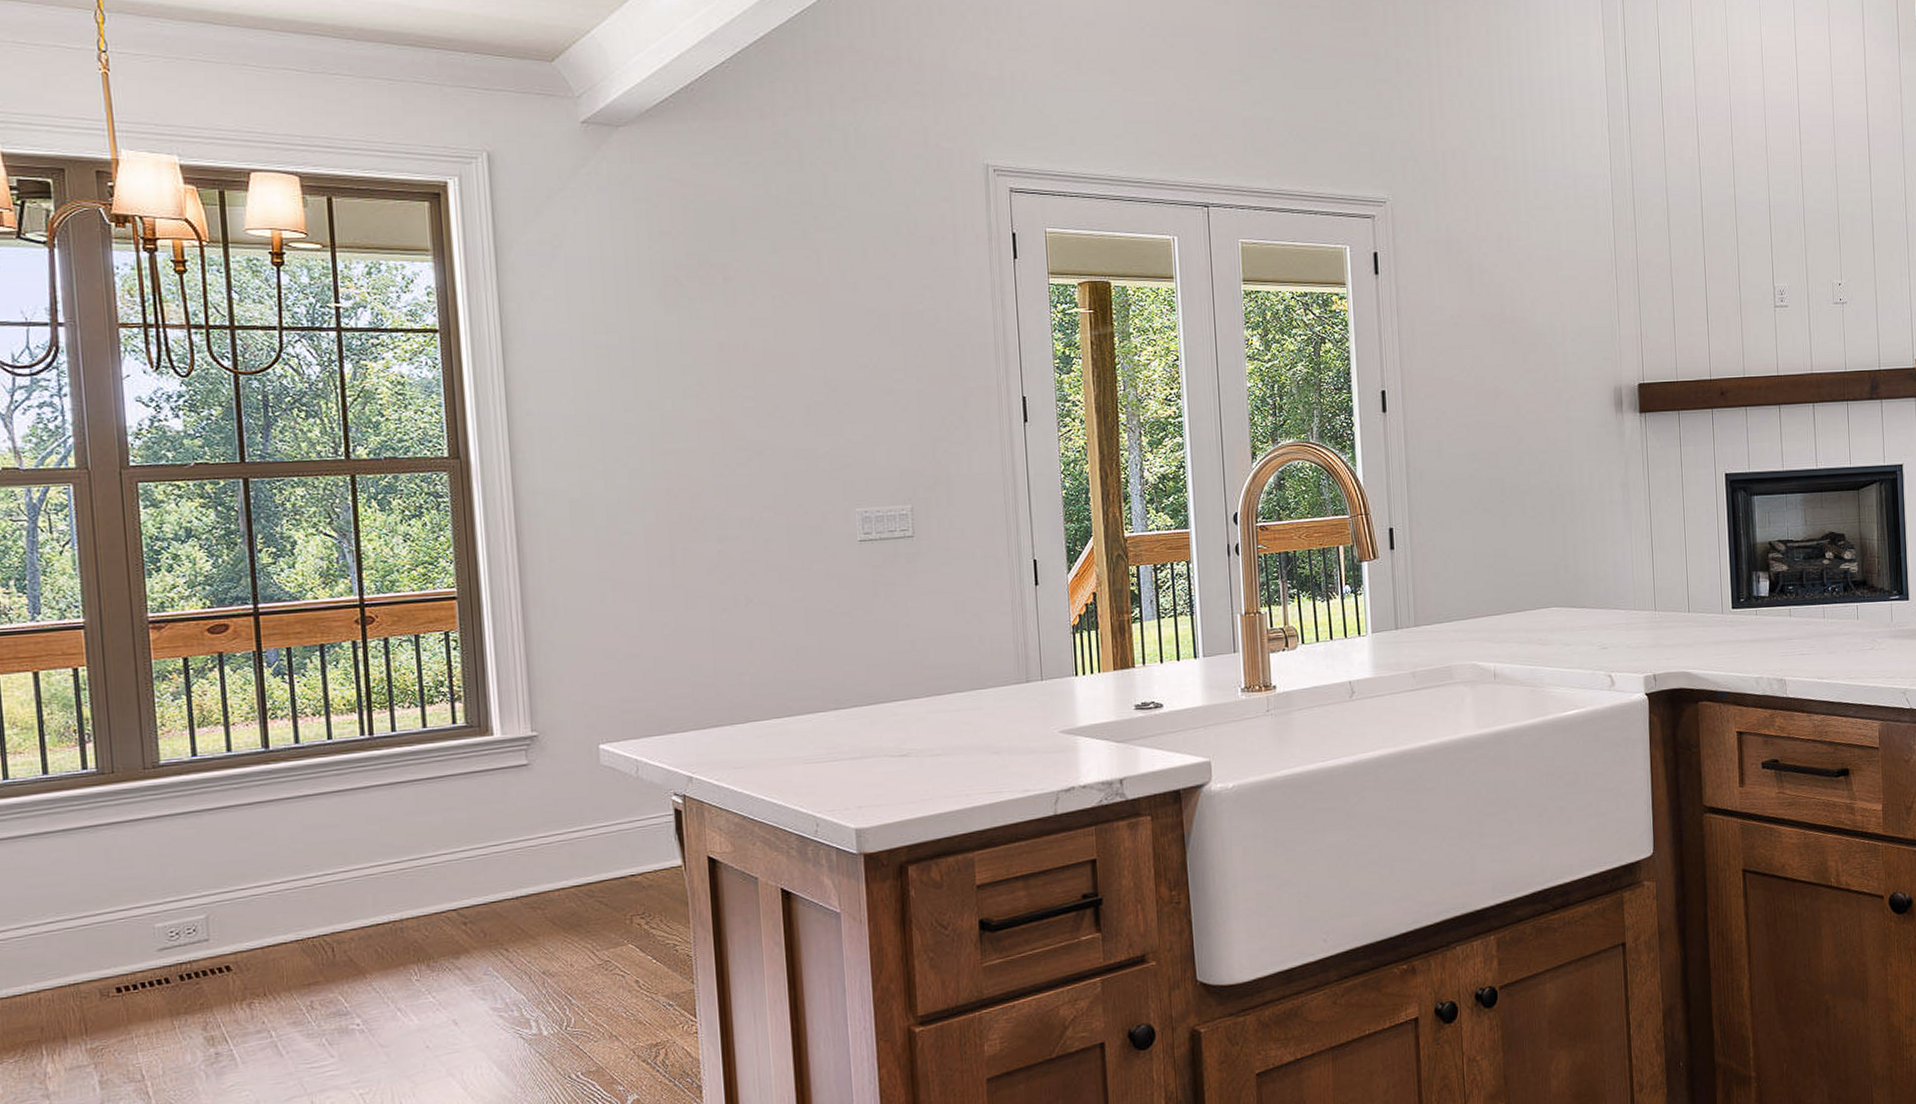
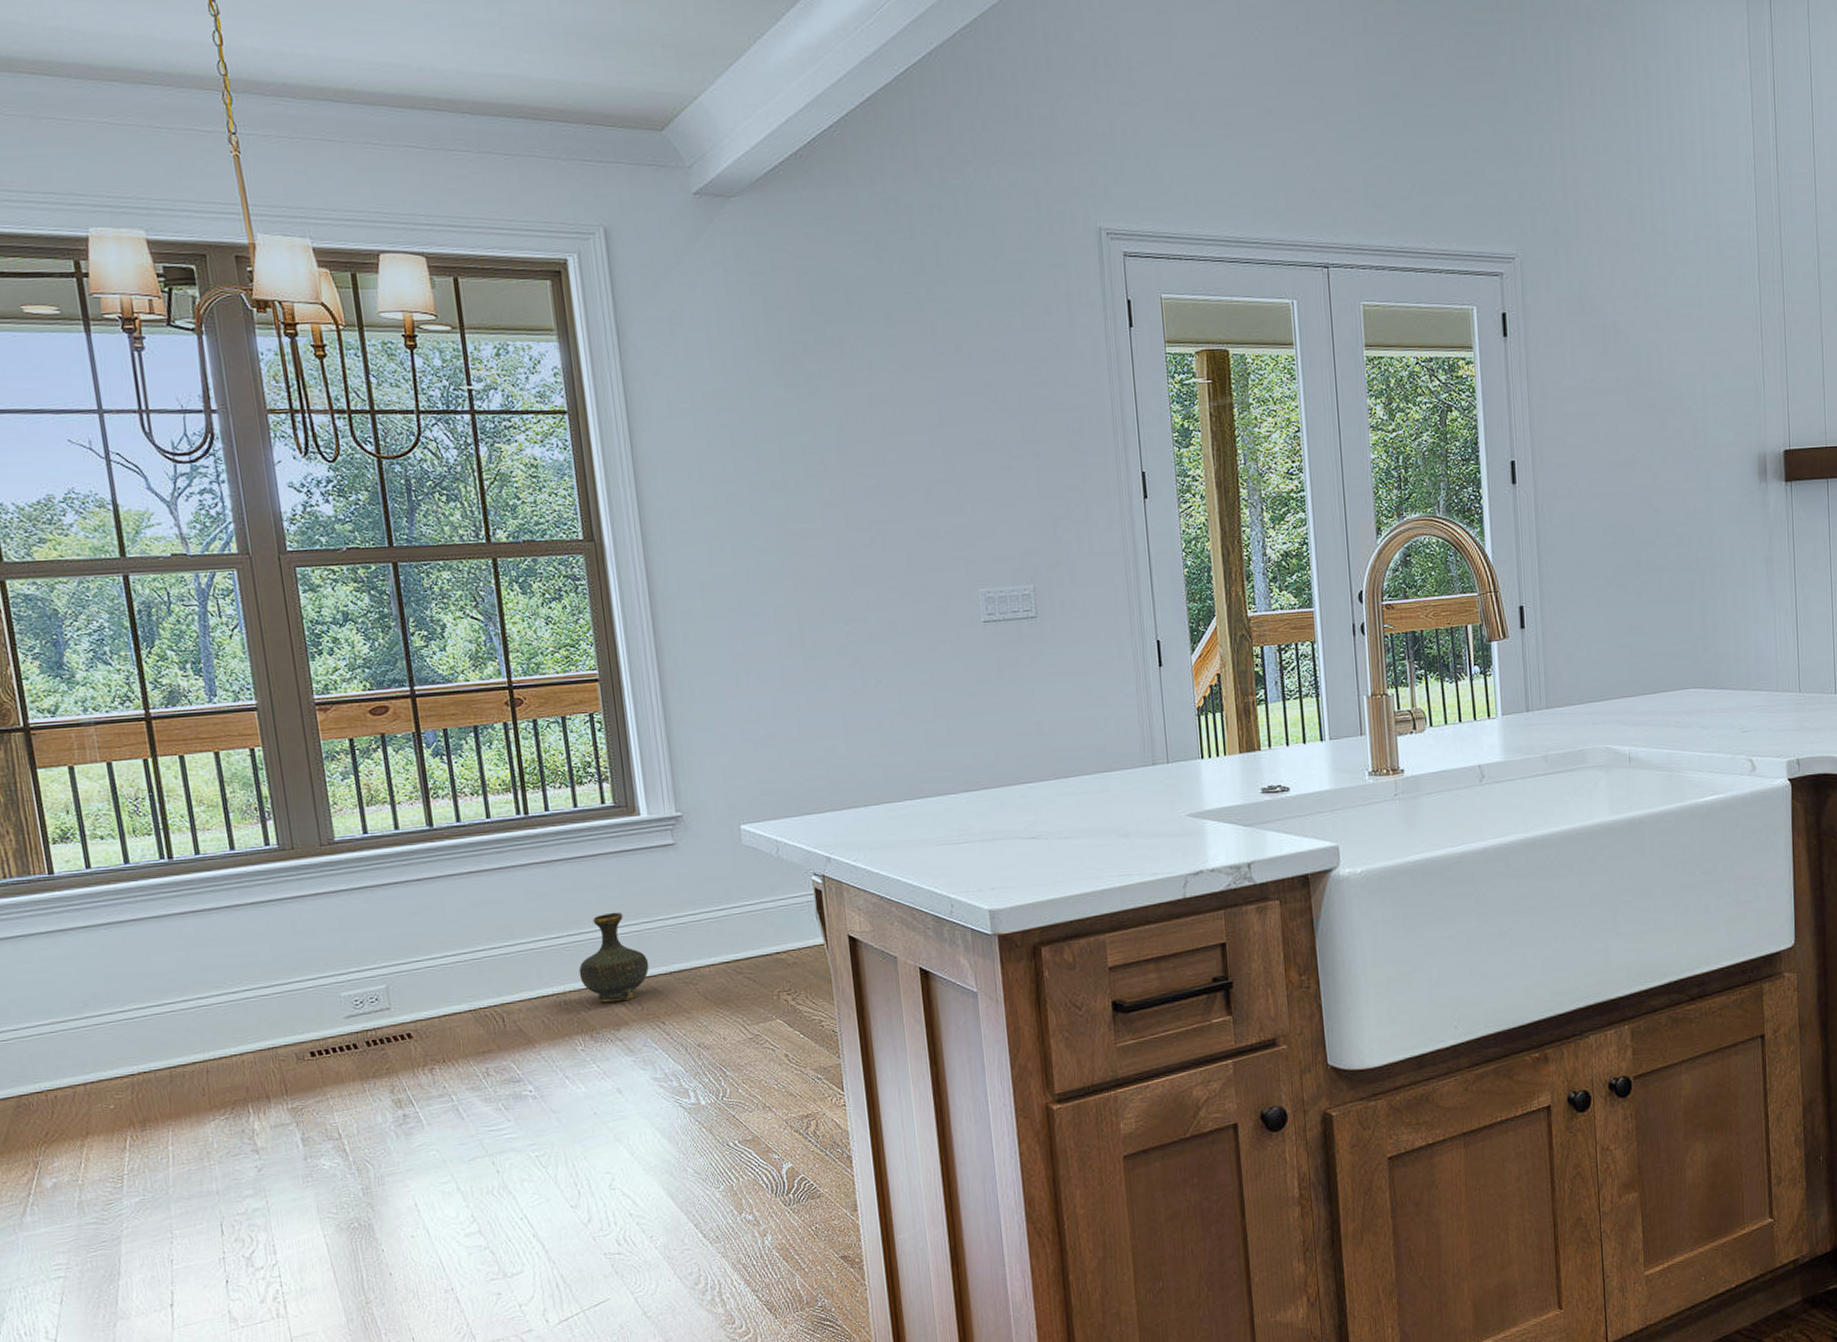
ceramic jug: none [418,835,495,930] -> present [578,912,650,1003]

